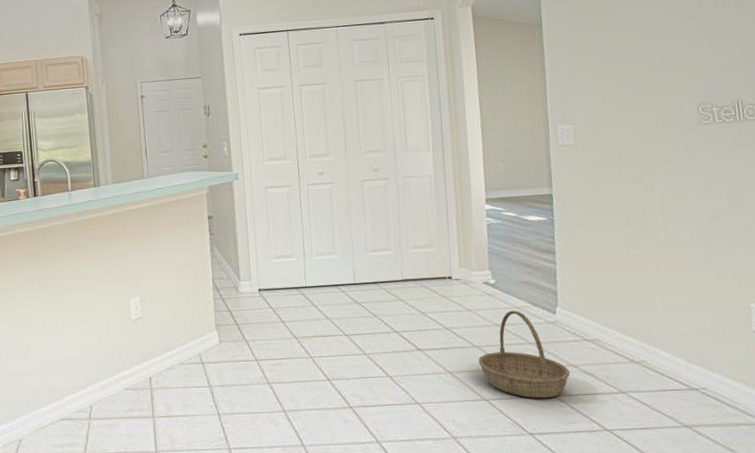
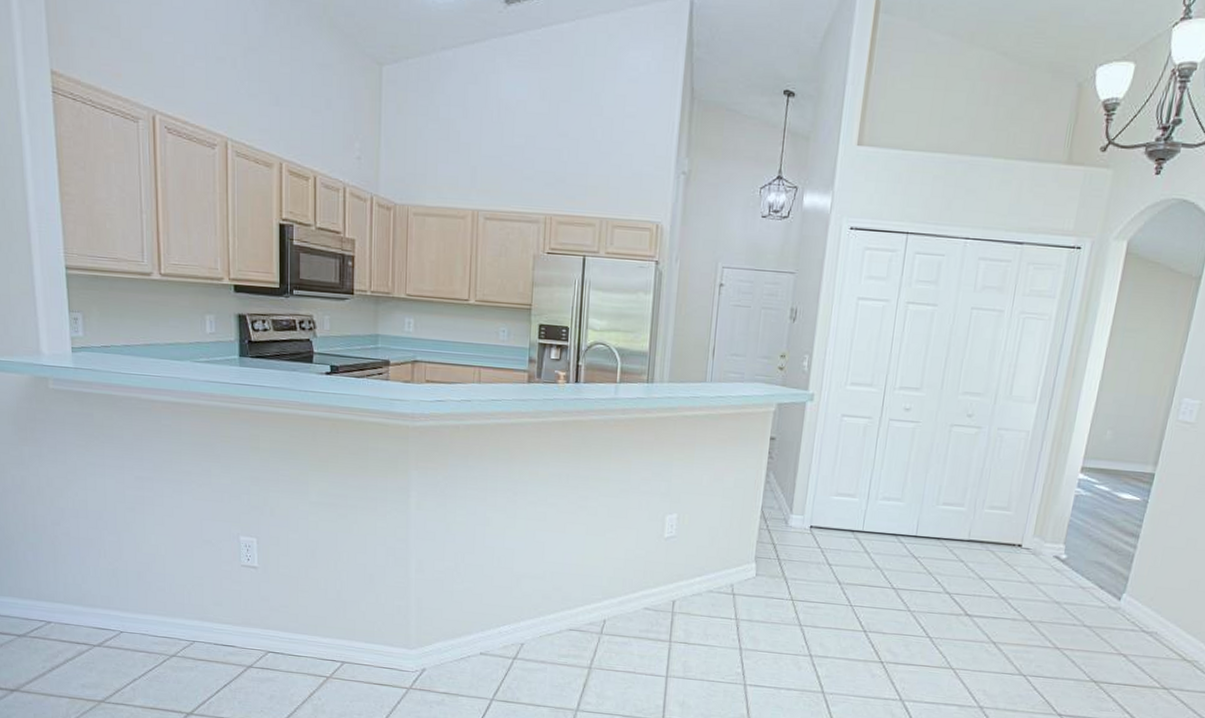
basket: present [478,310,570,399] -> none [1026,589,1118,683]

